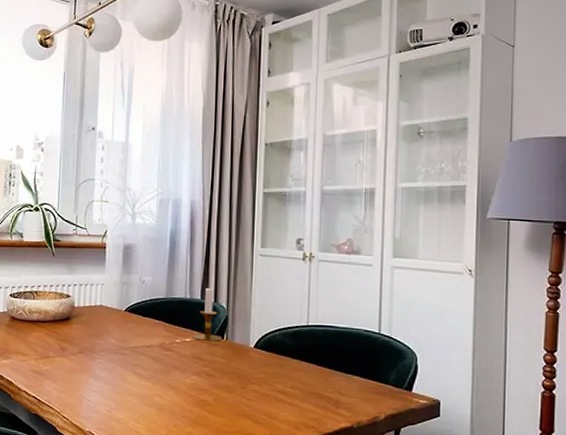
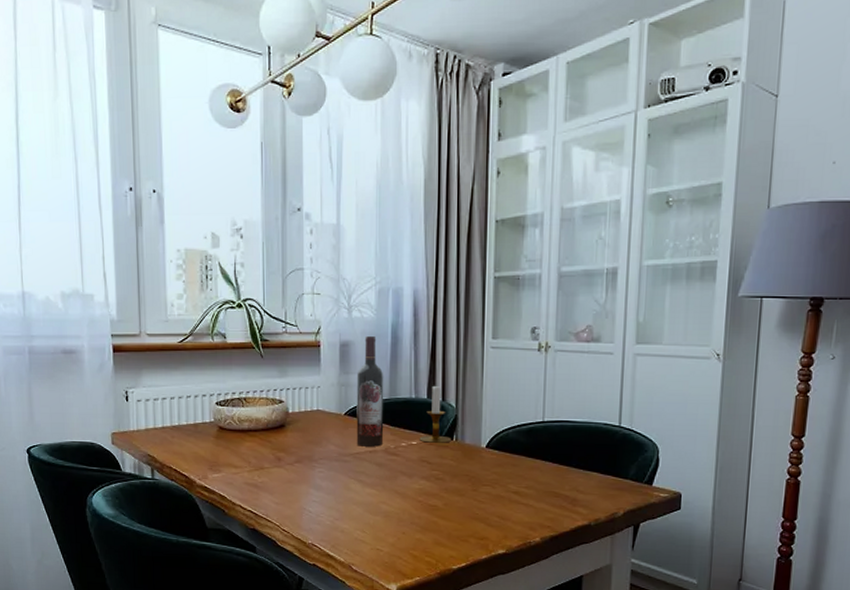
wine bottle: none [134,240,162,342] -> present [356,335,384,447]

